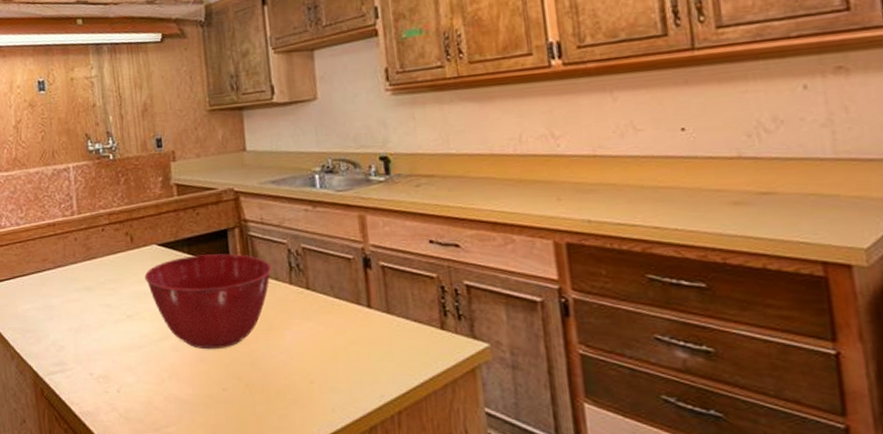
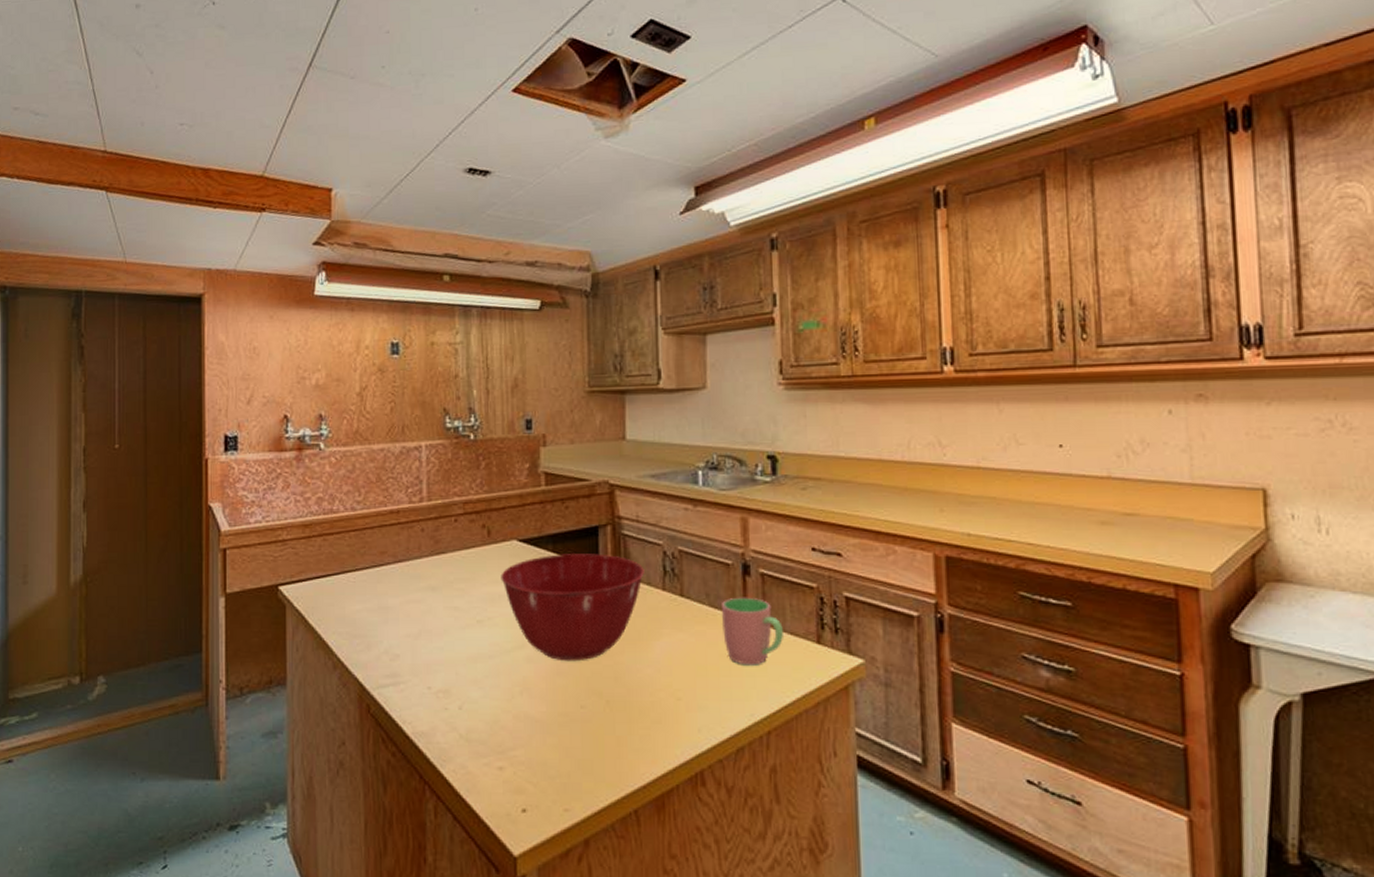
cup: none [346,288,407,351] -> present [721,597,783,666]

